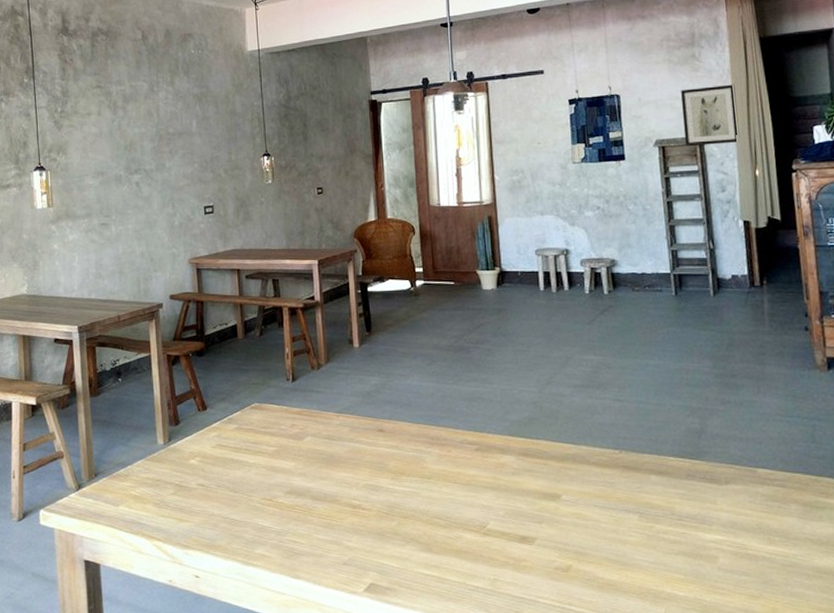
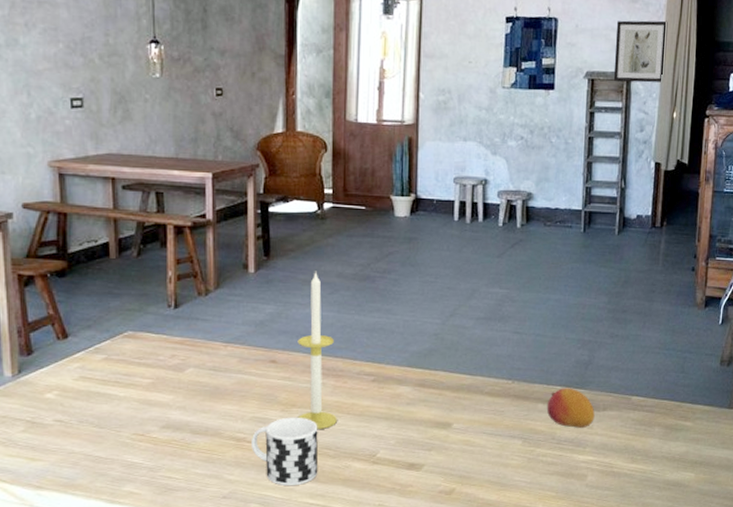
cup: none [366,485,431,556] -> present [251,417,318,486]
candle: none [402,343,445,498] -> present [297,271,337,429]
fruit: none [660,458,717,503] -> present [546,388,595,428]

